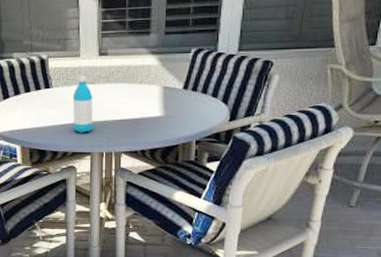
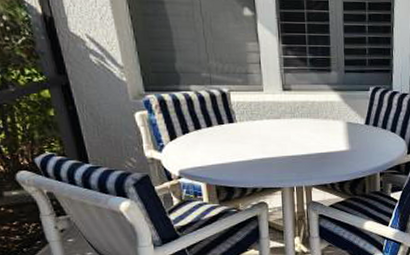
water bottle: present [72,76,94,133] -> none [258,111,282,168]

